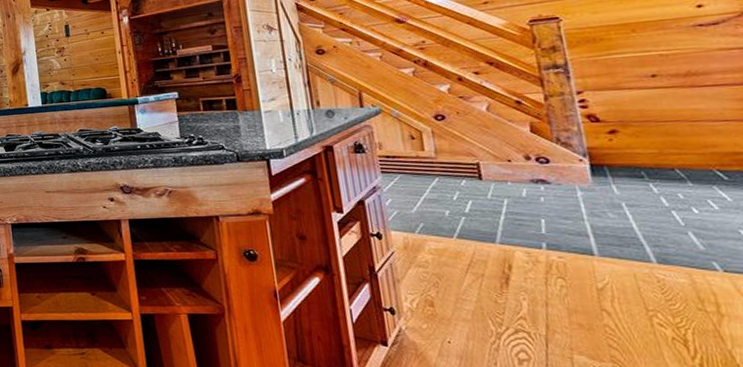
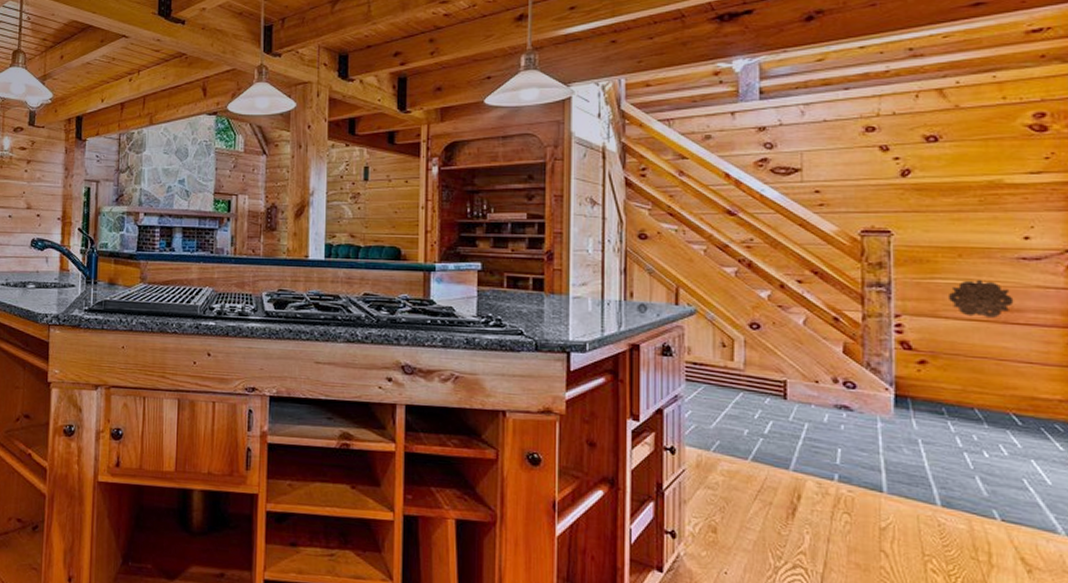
wall ornament: none [627,49,698,85] -> present [947,279,1014,319]

